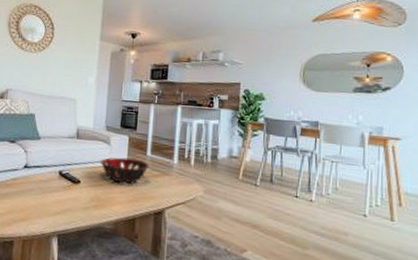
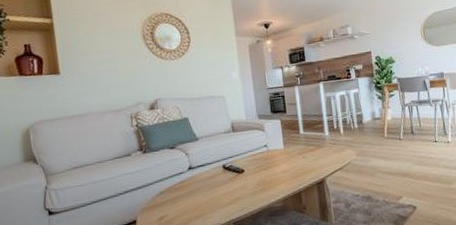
decorative bowl: present [100,157,149,183] -> none [258,139,304,164]

